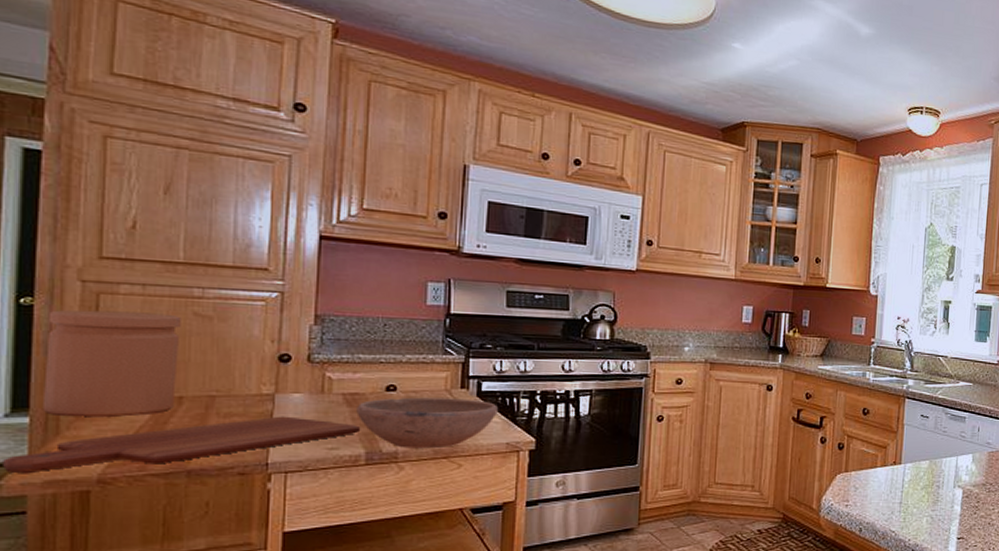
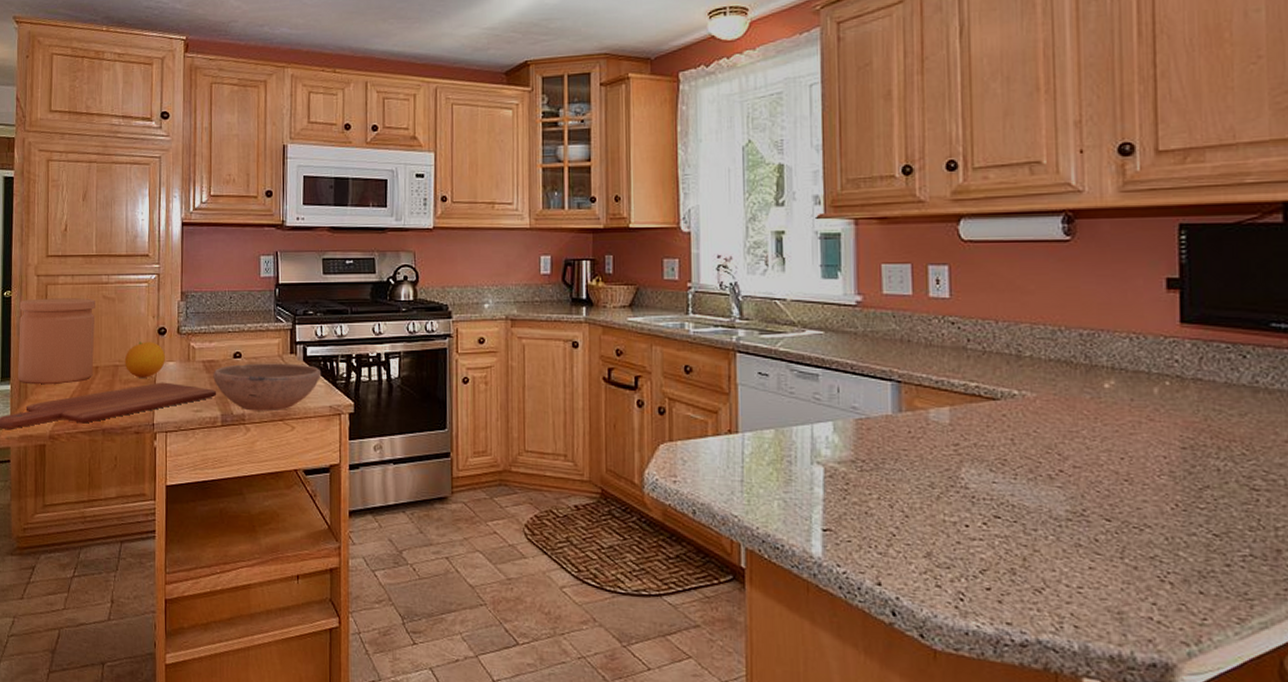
fruit: none [225,369,288,411] -> present [124,342,165,378]

